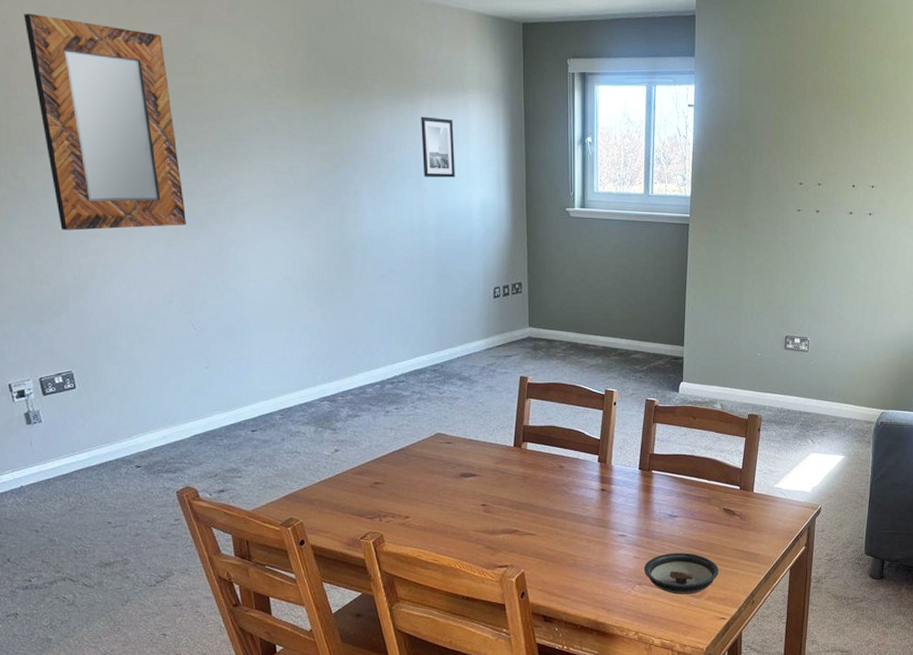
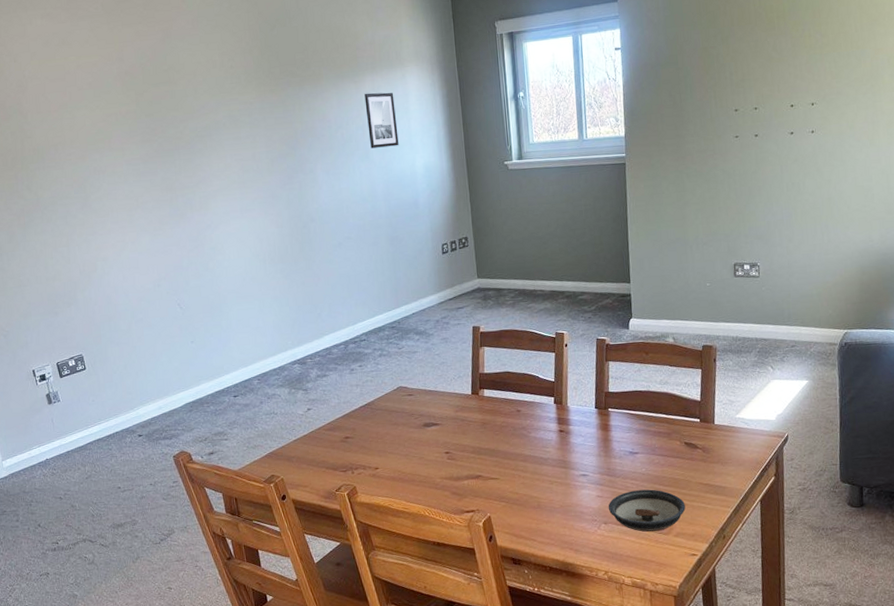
home mirror: present [24,13,186,231] -> none [30,50,169,232]

